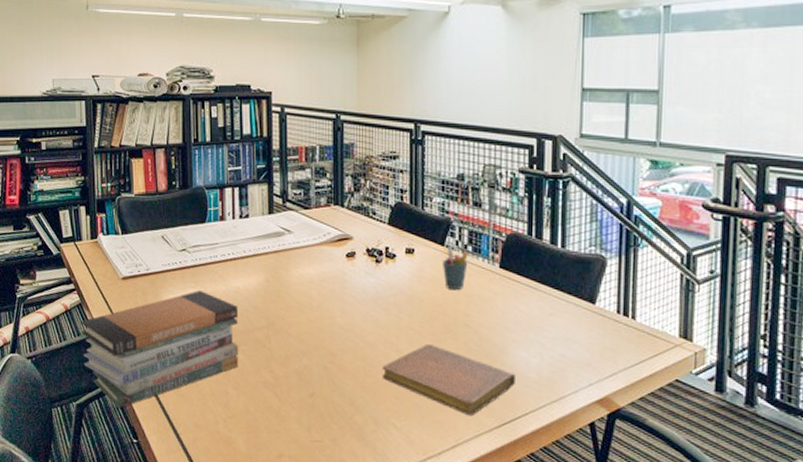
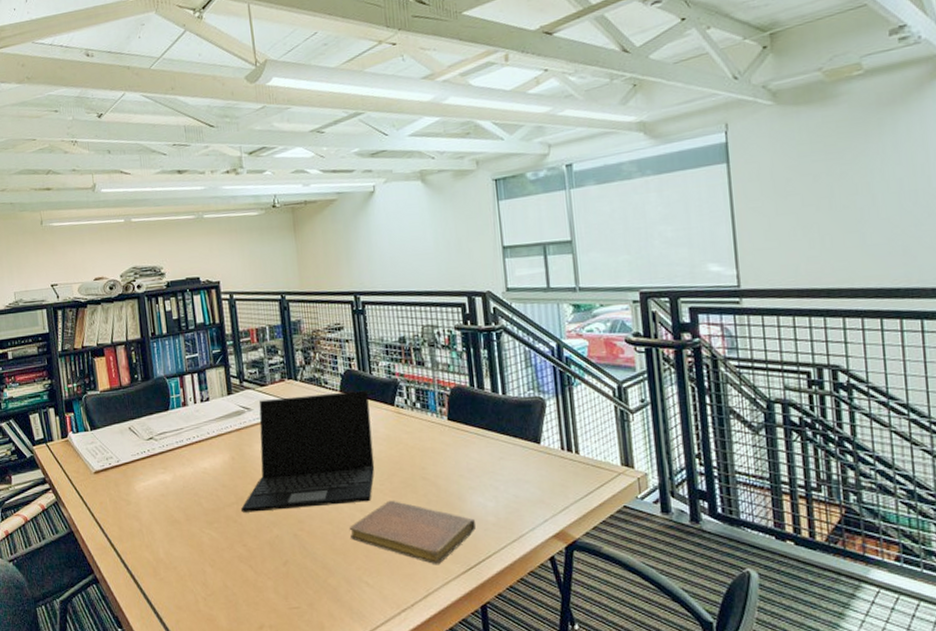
book stack: present [81,291,239,408] -> none [58,475,212,599]
laptop: none [272,223,417,343] -> present [241,390,375,513]
pen holder: present [443,245,468,290] -> none [395,404,418,446]

